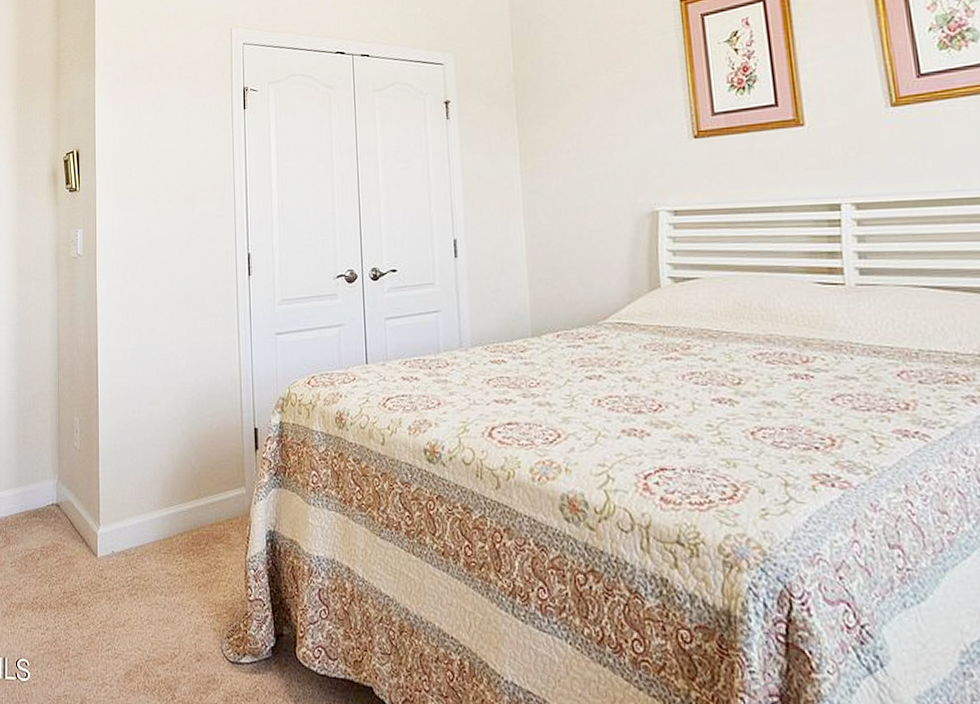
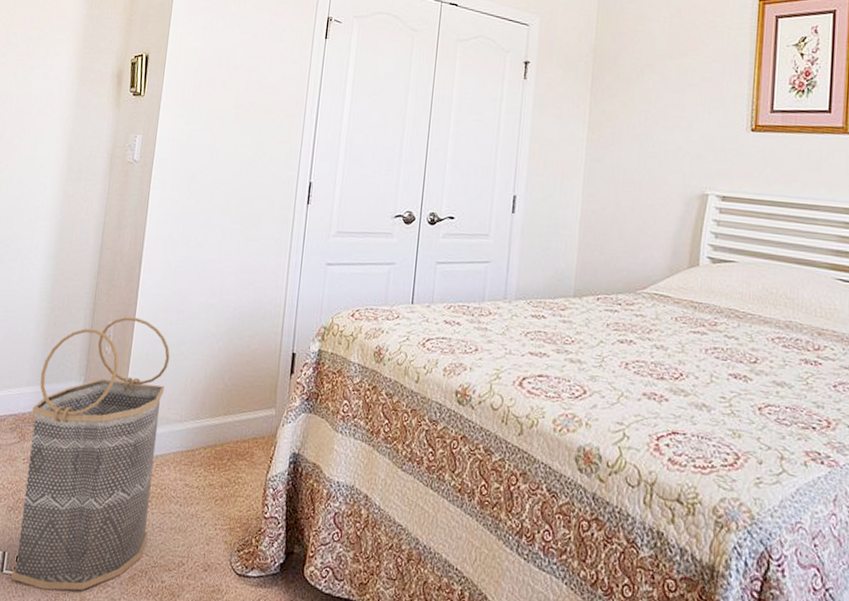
basket: none [13,409,138,693] -> present [11,316,170,591]

